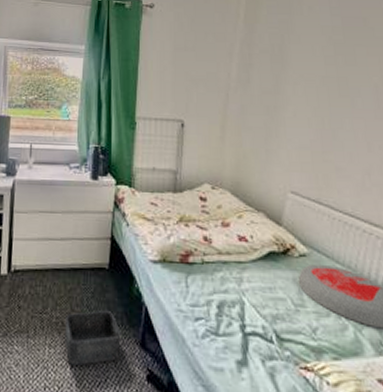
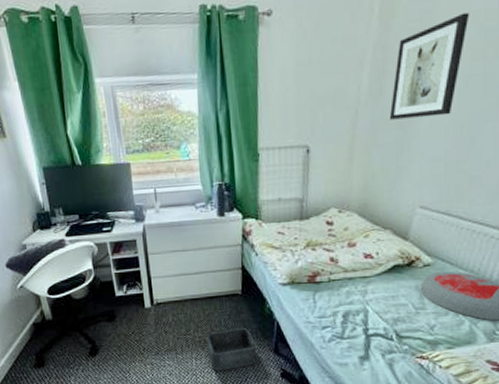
wall art: none [257,26,320,108] -> present [389,12,470,120]

